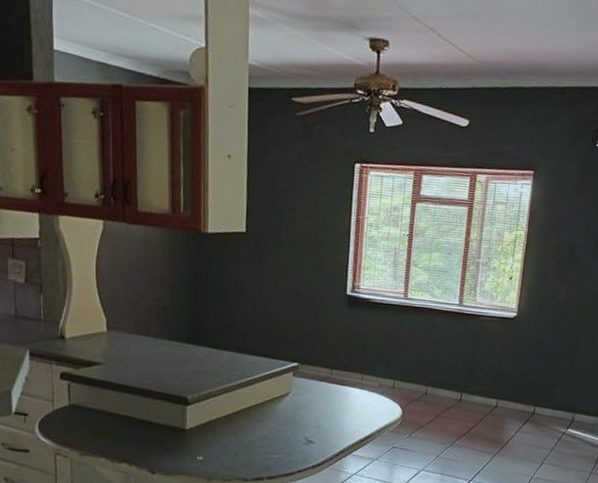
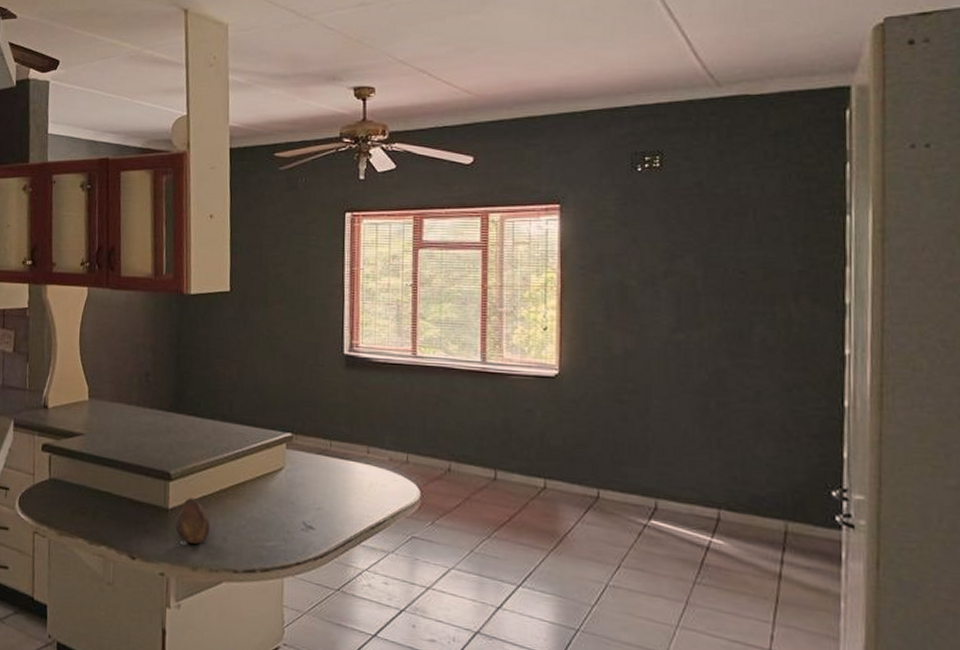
fruit: none [192,419,224,459] -> present [175,498,210,544]

